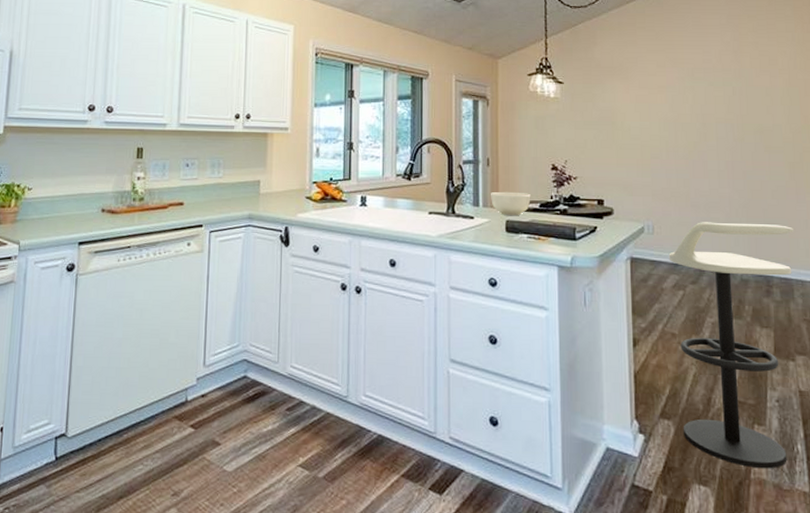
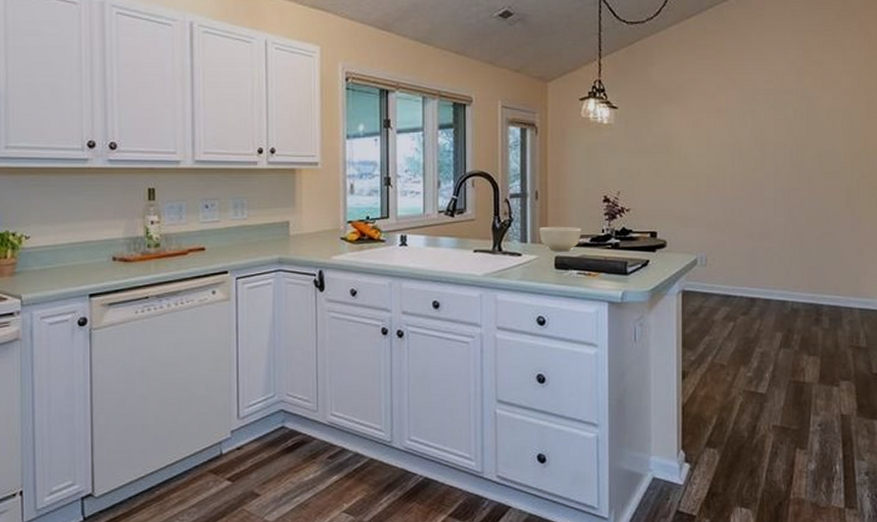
bar stool: present [668,222,795,469] -> none [721,252,847,489]

